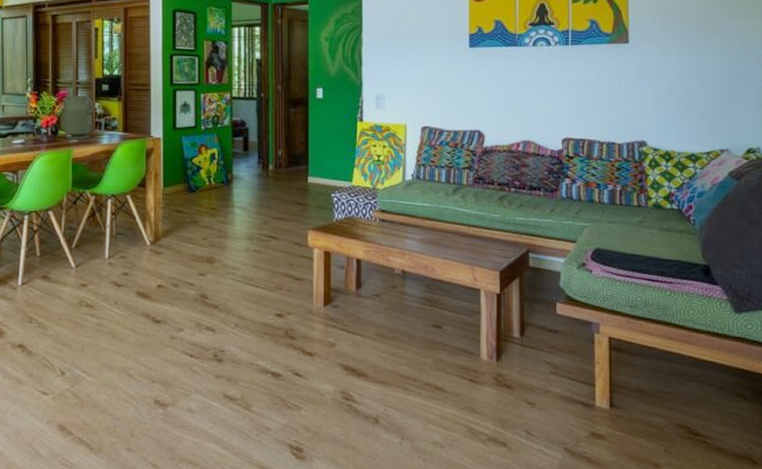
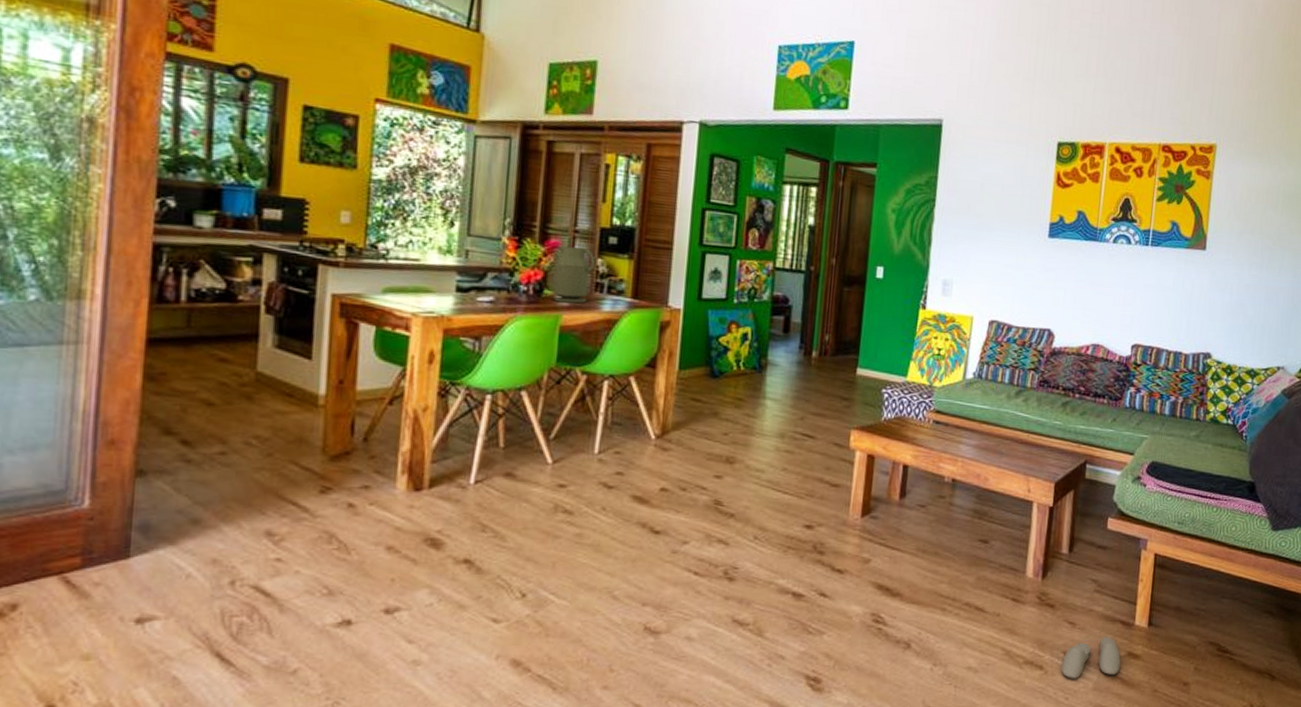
slippers: none [524,417,585,457] -> present [1060,637,1121,679]

